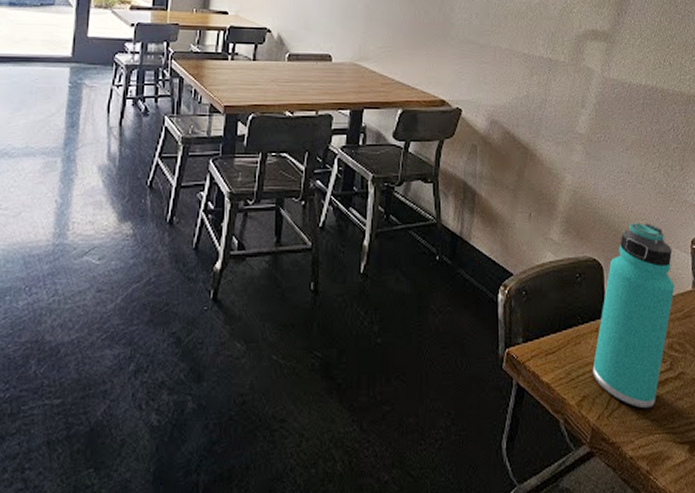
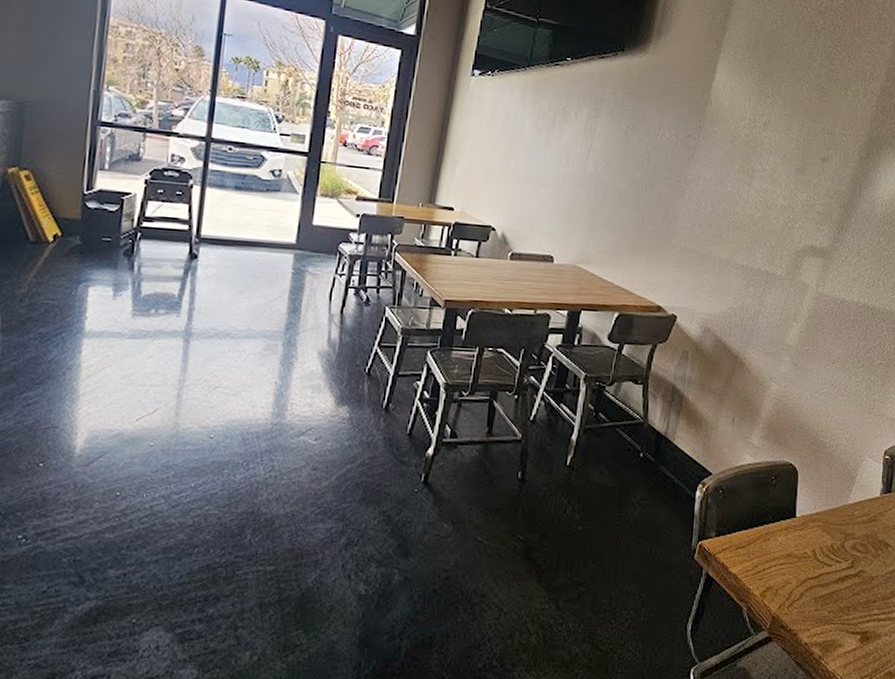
thermos bottle: present [592,223,675,409] -> none [778,432,866,602]

